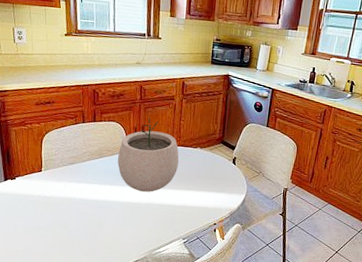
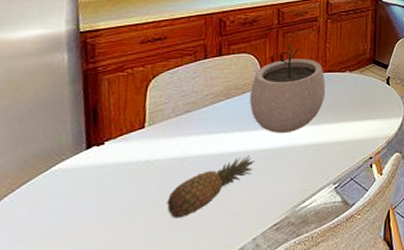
fruit: none [59,205,121,242] -> present [166,155,255,219]

